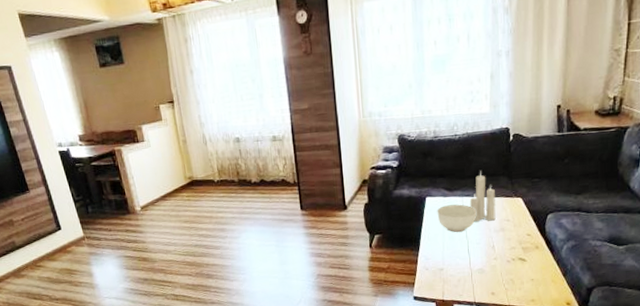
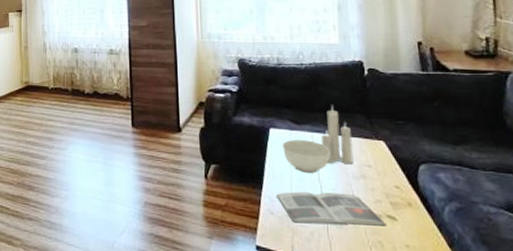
magazine: none [431,245,518,274] -> present [276,191,387,226]

